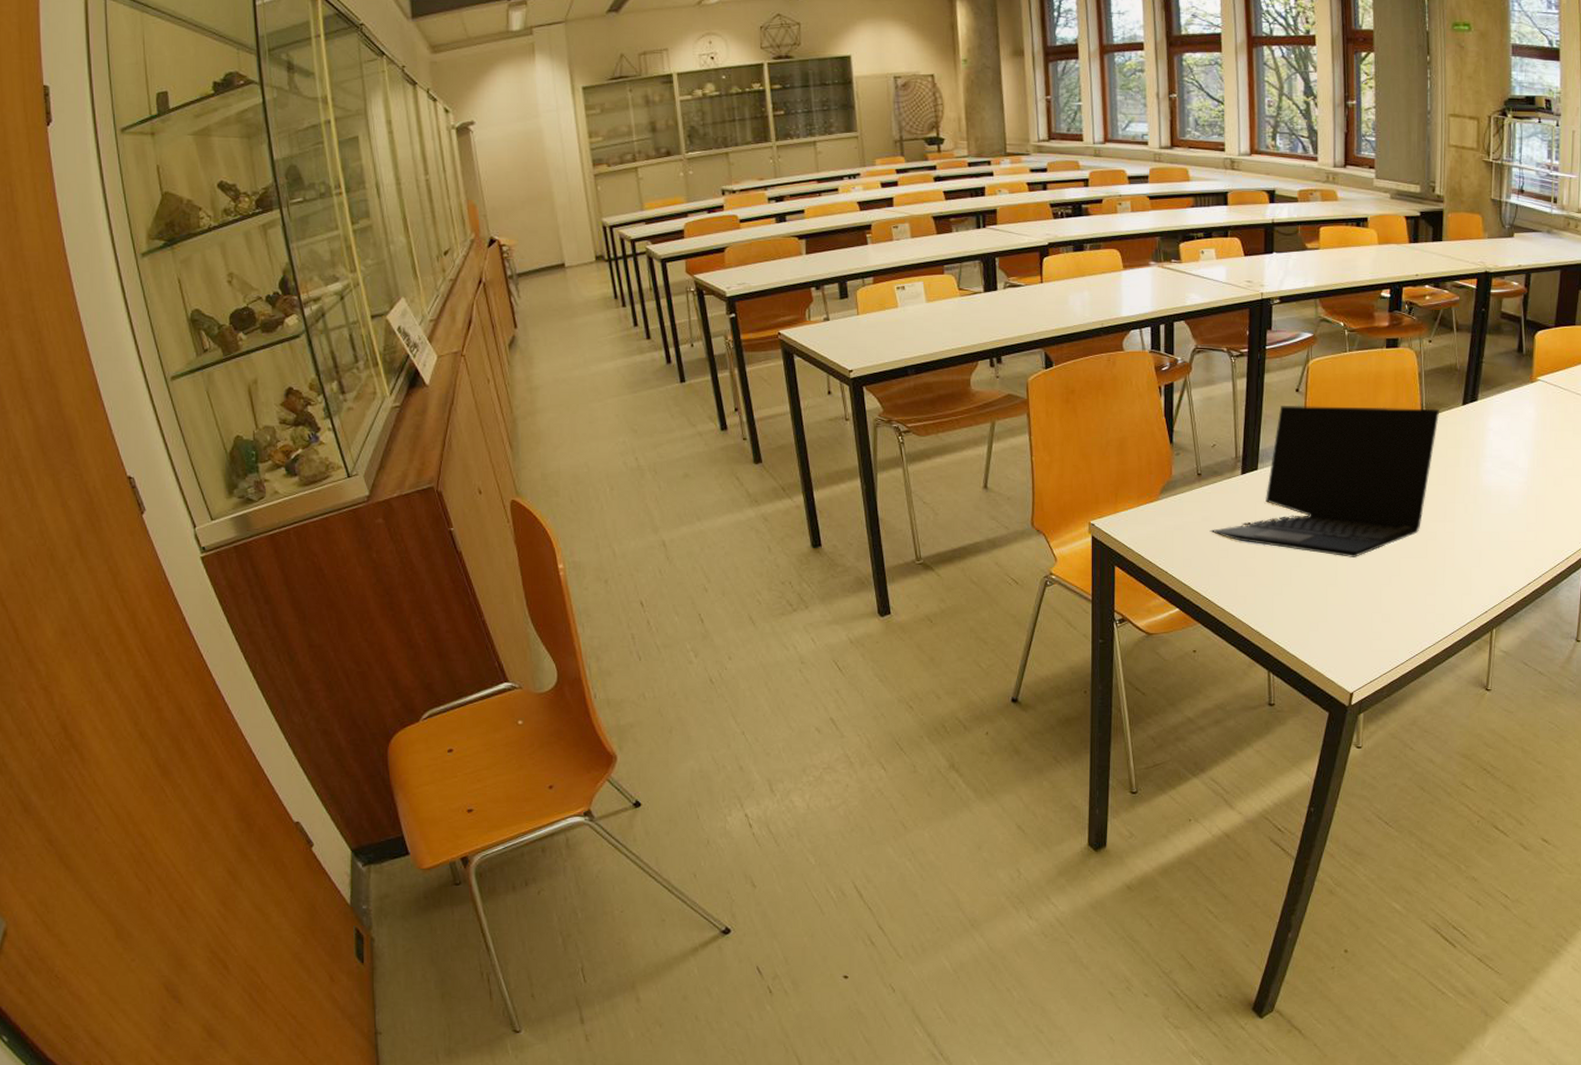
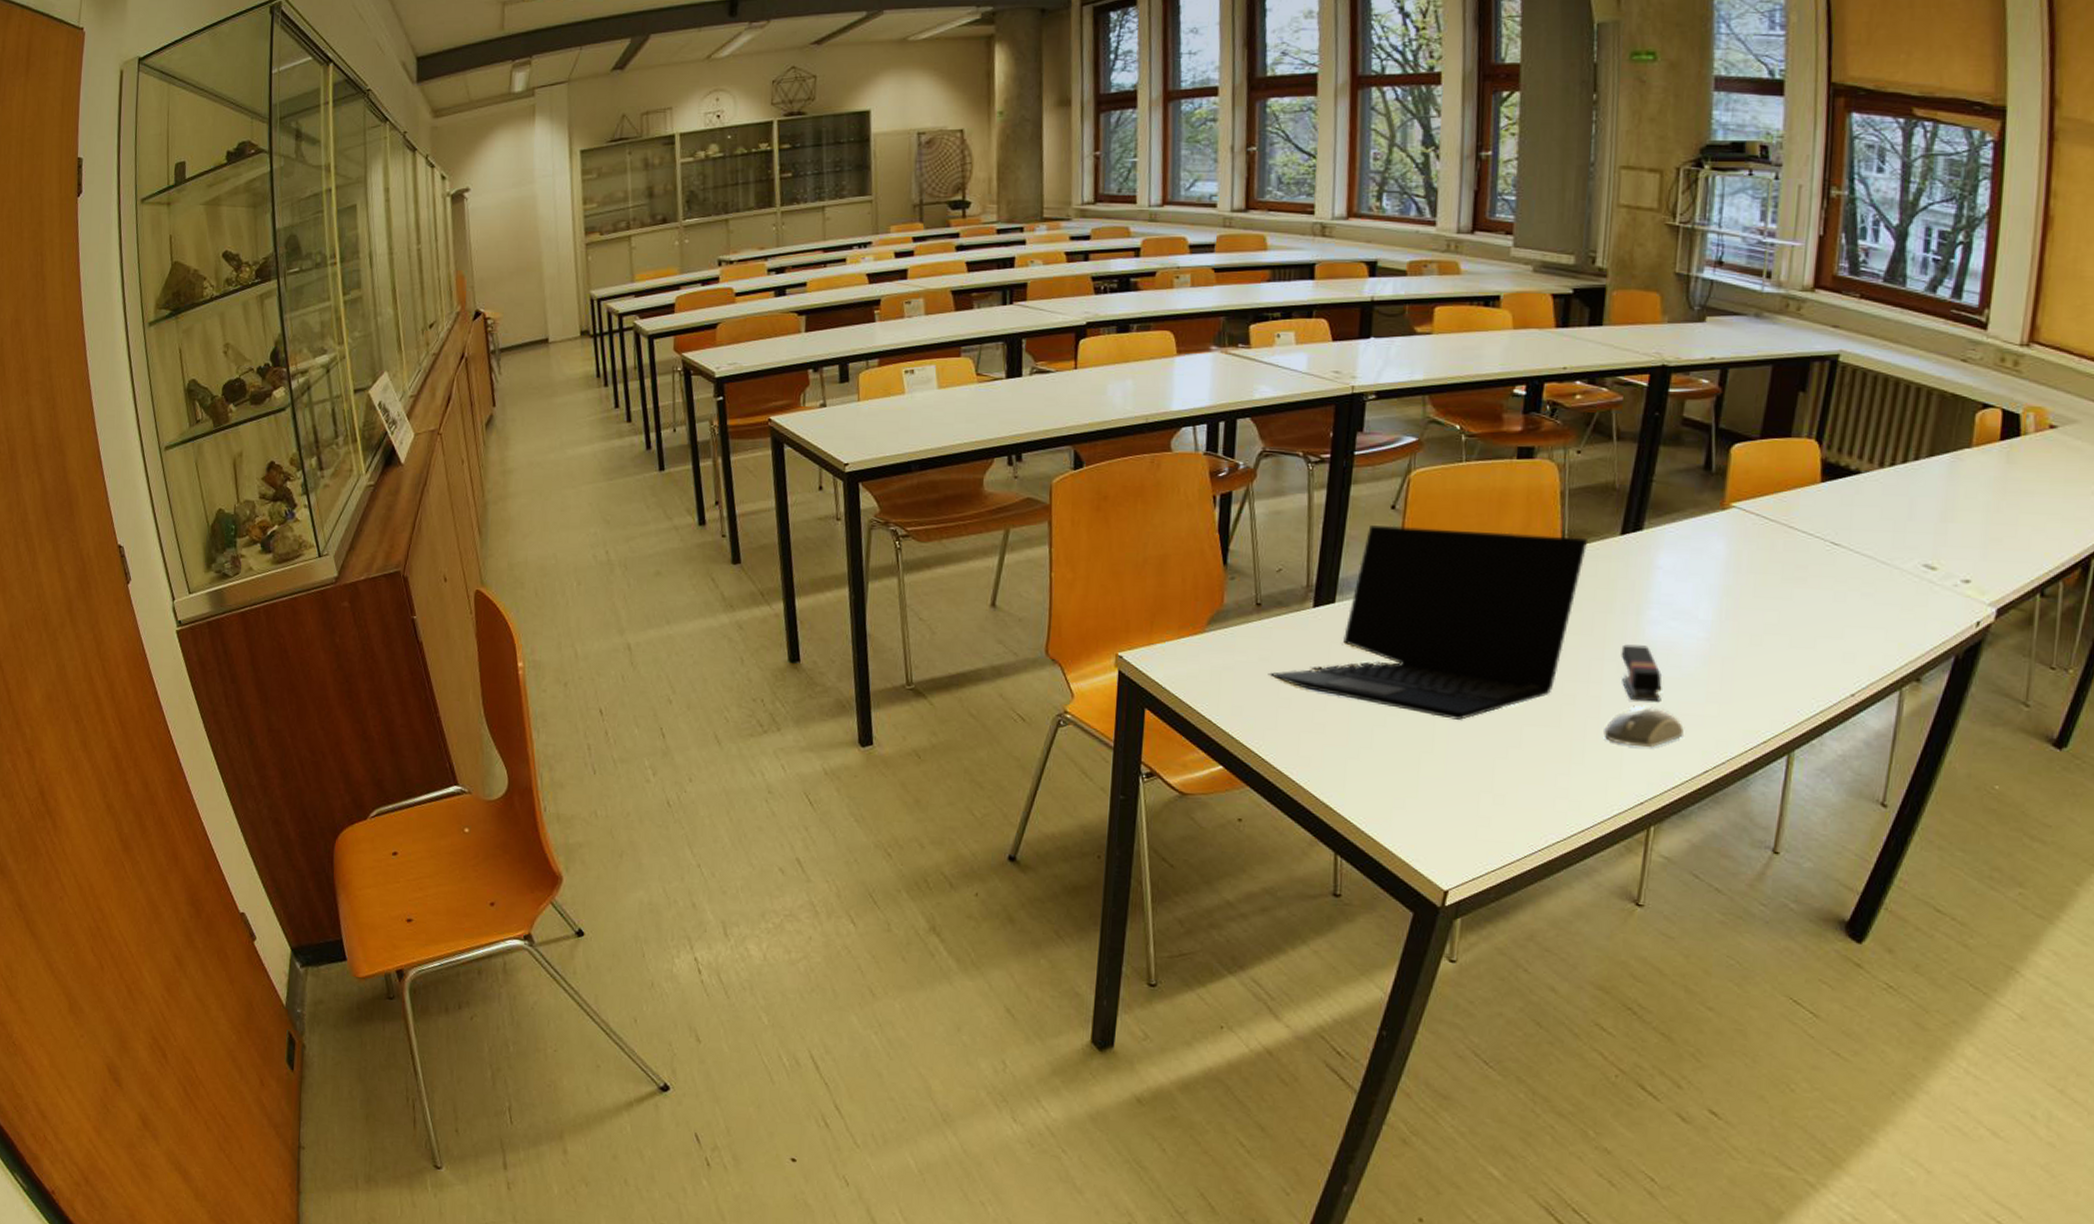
computer mouse: none [1458,537,1512,569] -> present [1604,706,1684,748]
stapler: none [1467,490,1496,534] -> present [1621,644,1662,703]

